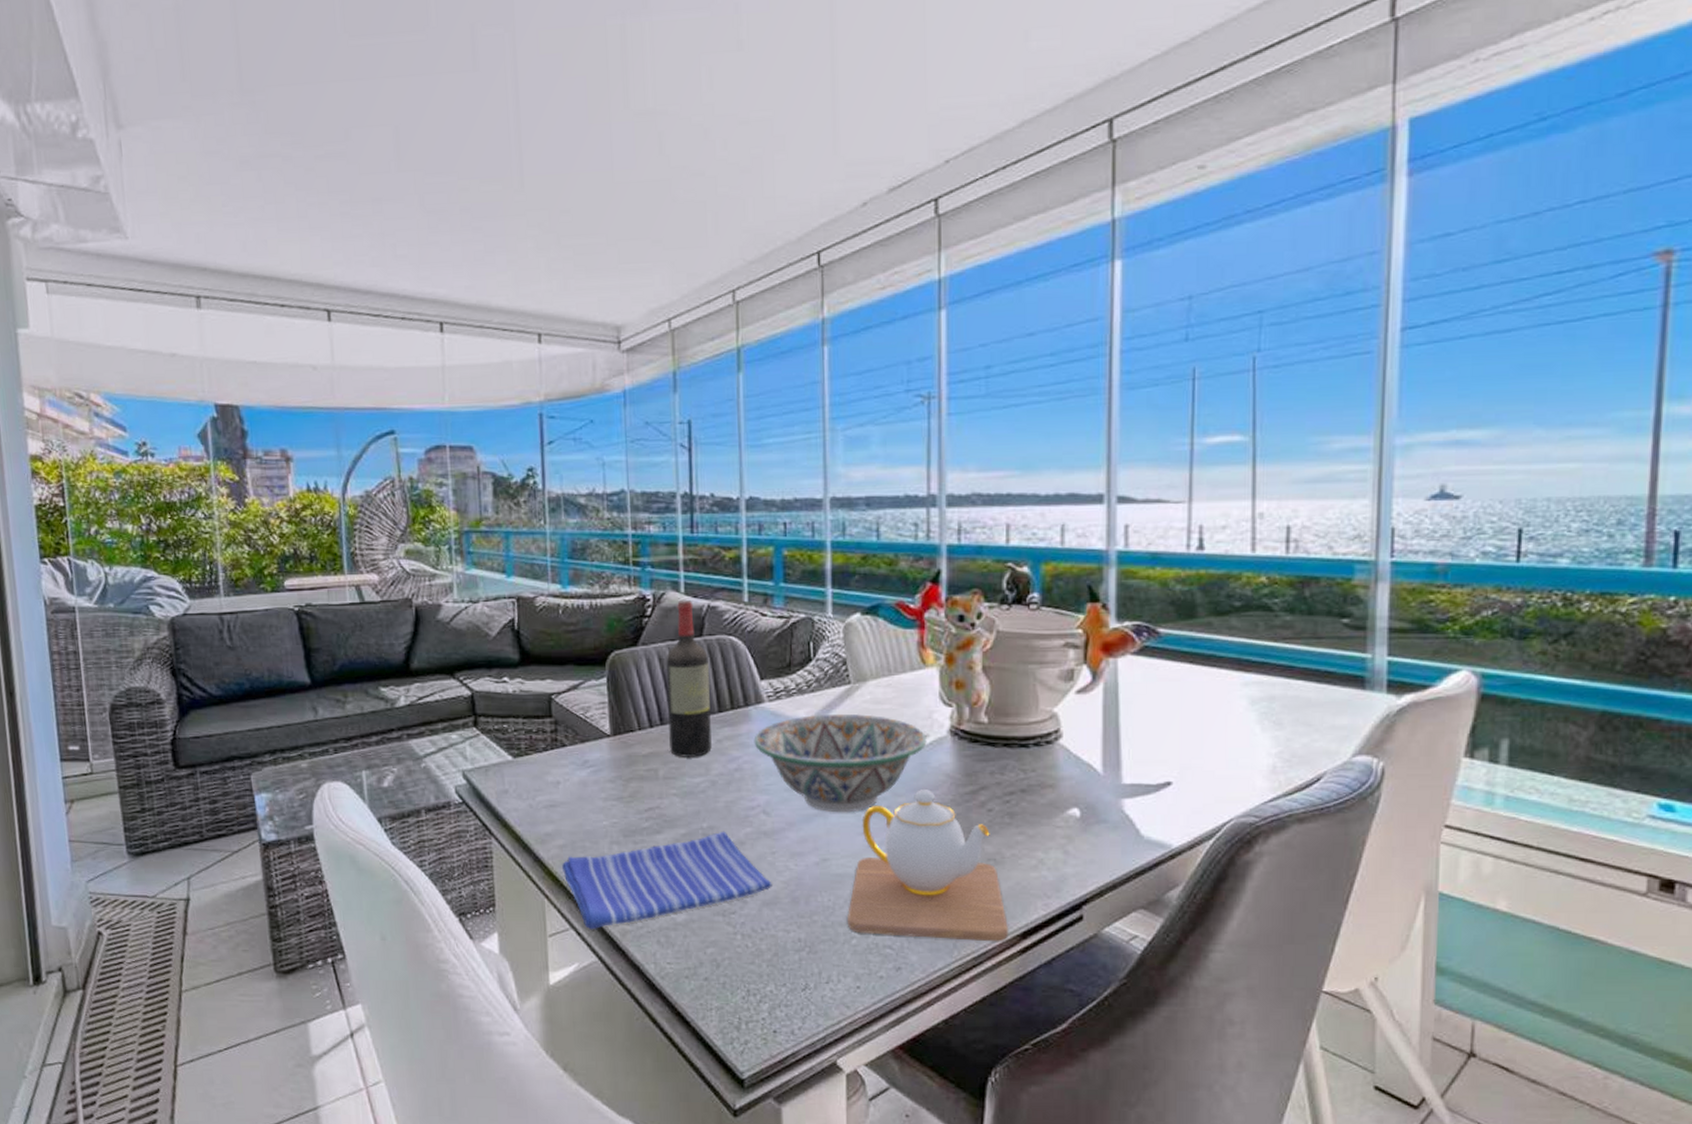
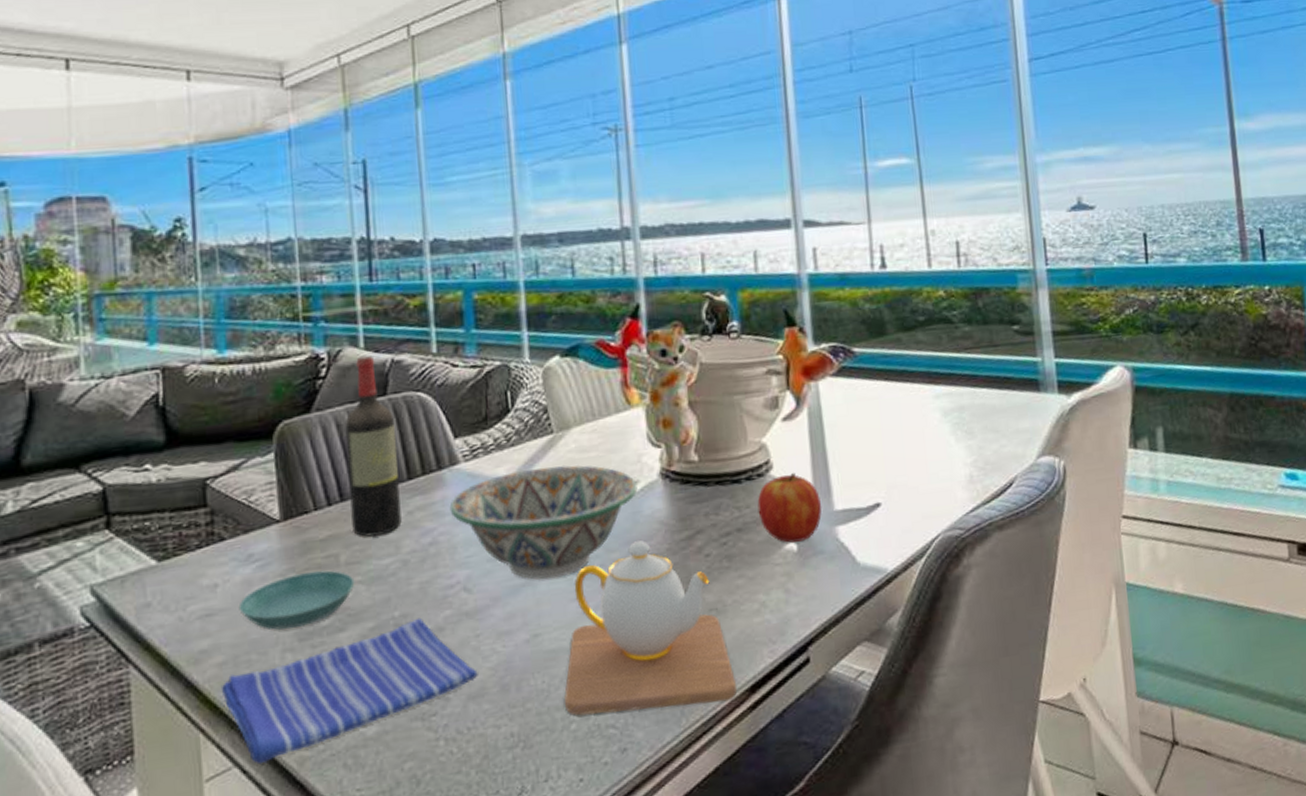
saucer: none [576,781,671,826] -> present [238,570,355,631]
apple: none [1043,744,1110,809] -> present [757,473,822,543]

